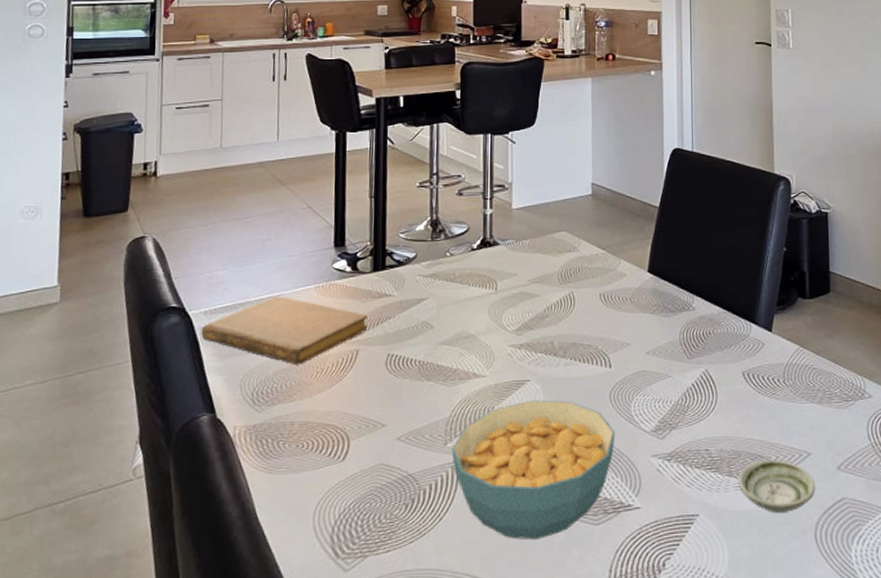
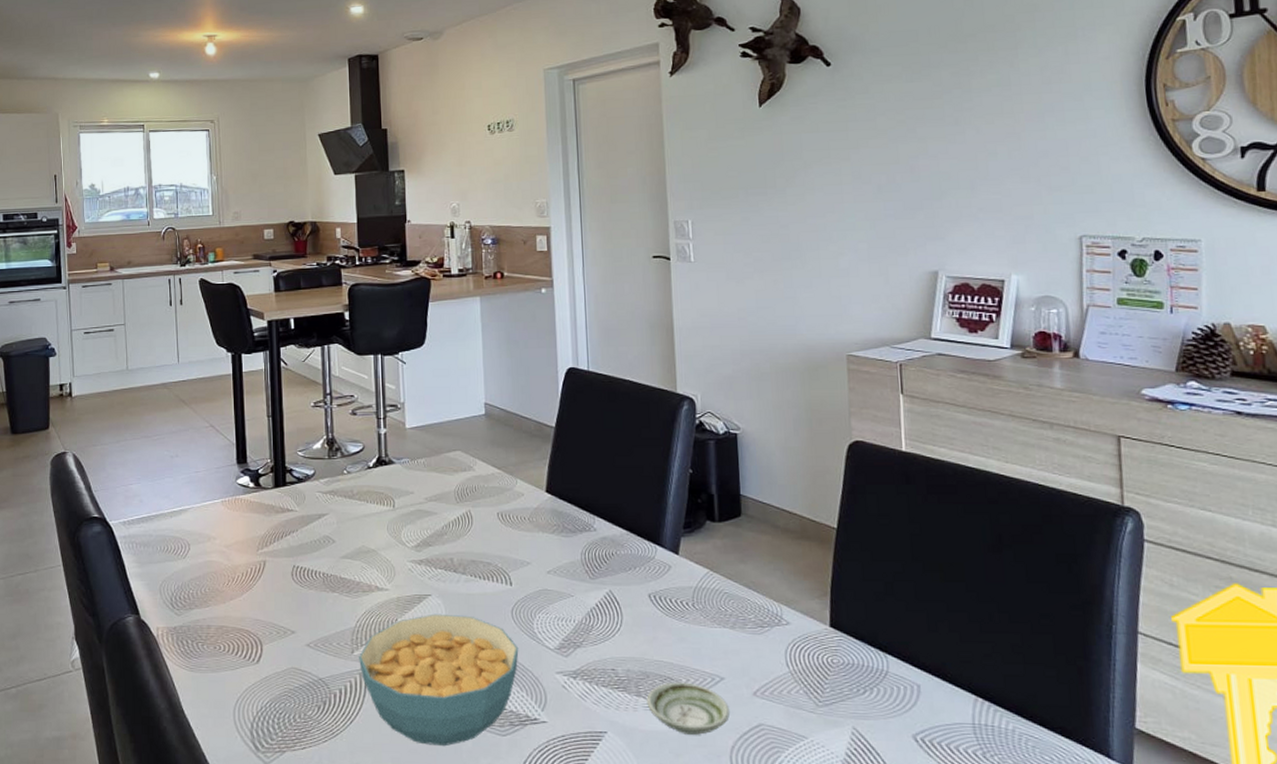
notebook: present [201,296,367,365] -> none [122,509,272,573]

